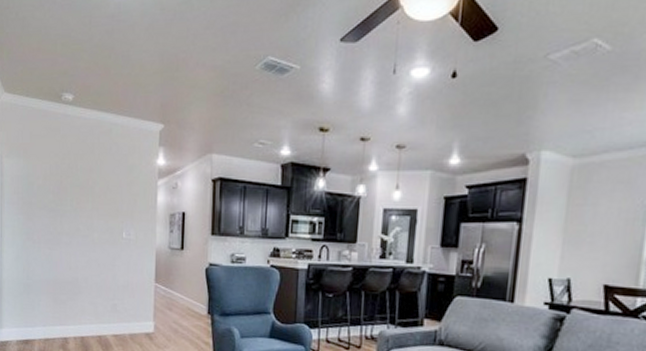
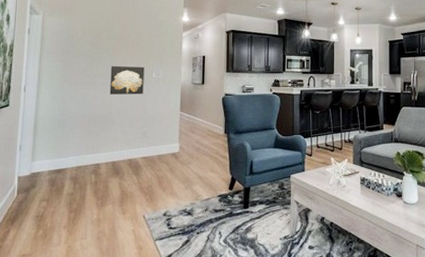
wall art: none [75,221,113,259] -> present [109,65,145,95]

